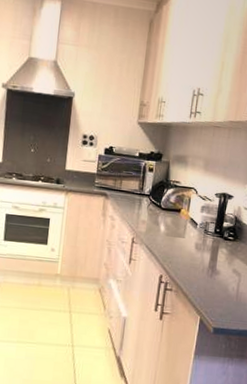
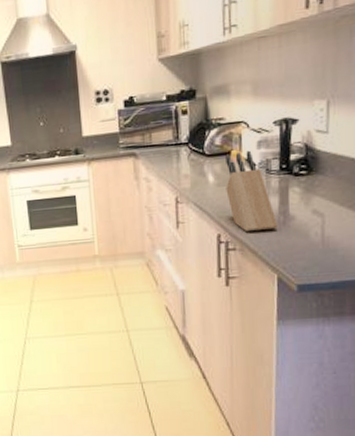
knife block: none [172,211,207,279] -> present [225,150,278,231]

